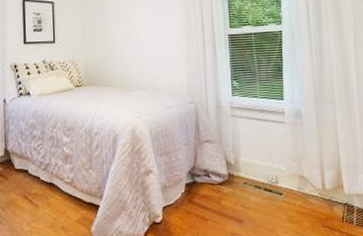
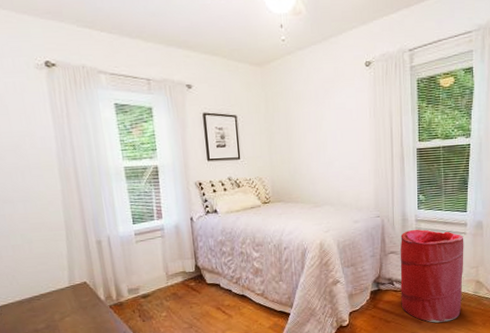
laundry hamper: none [215,116,286,223] -> present [400,229,464,323]

